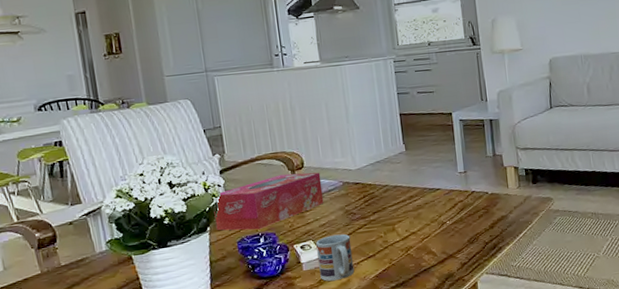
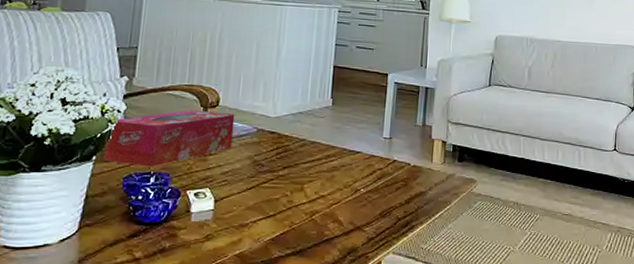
cup: present [316,234,355,282] -> none [209,186,253,239]

